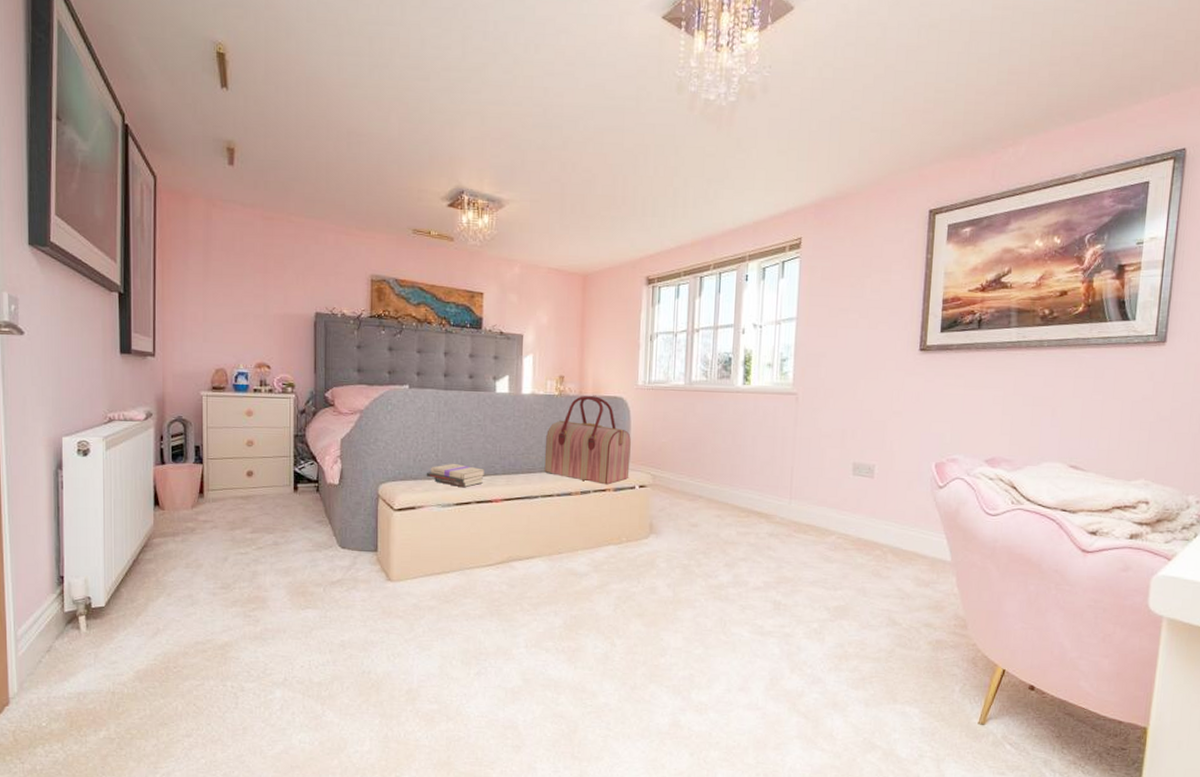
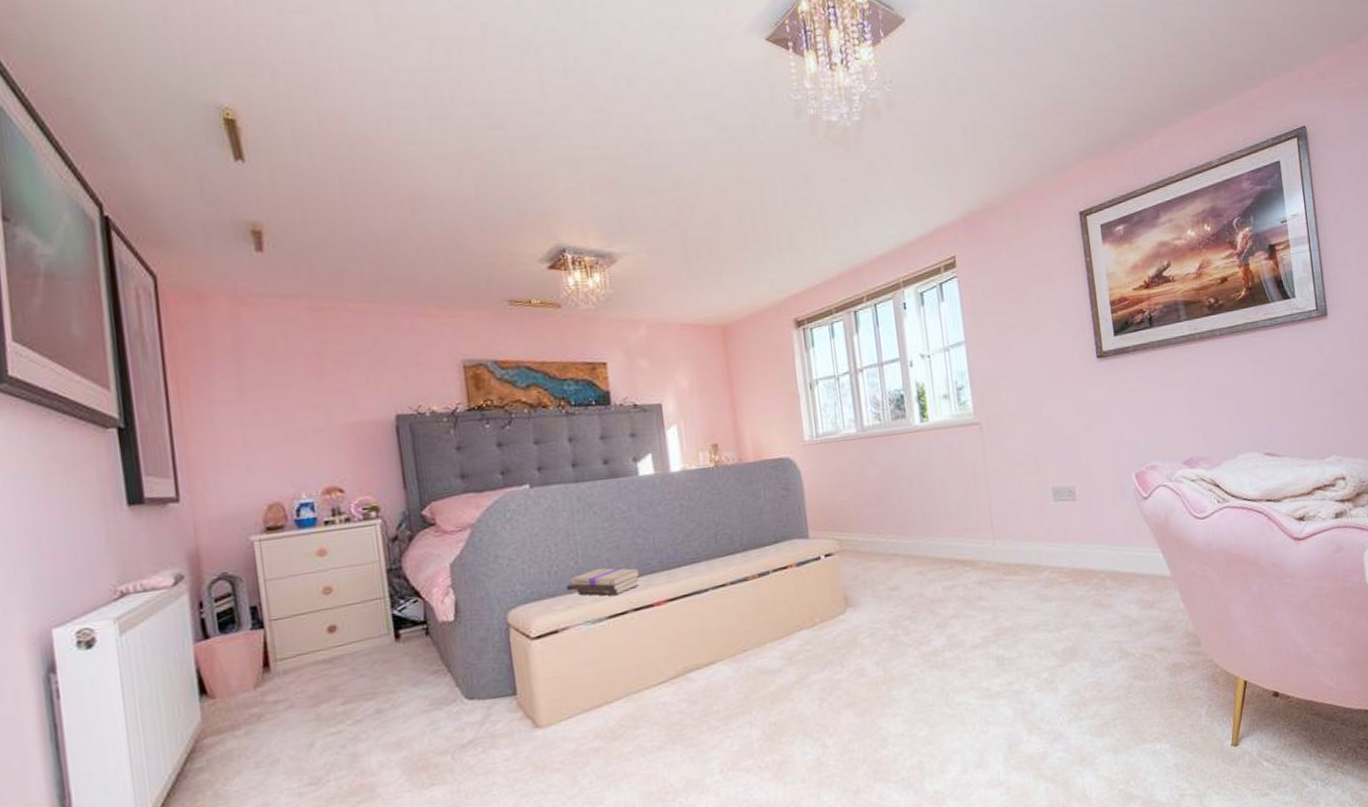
handbag: present [544,396,631,485] -> none [707,461,811,562]

